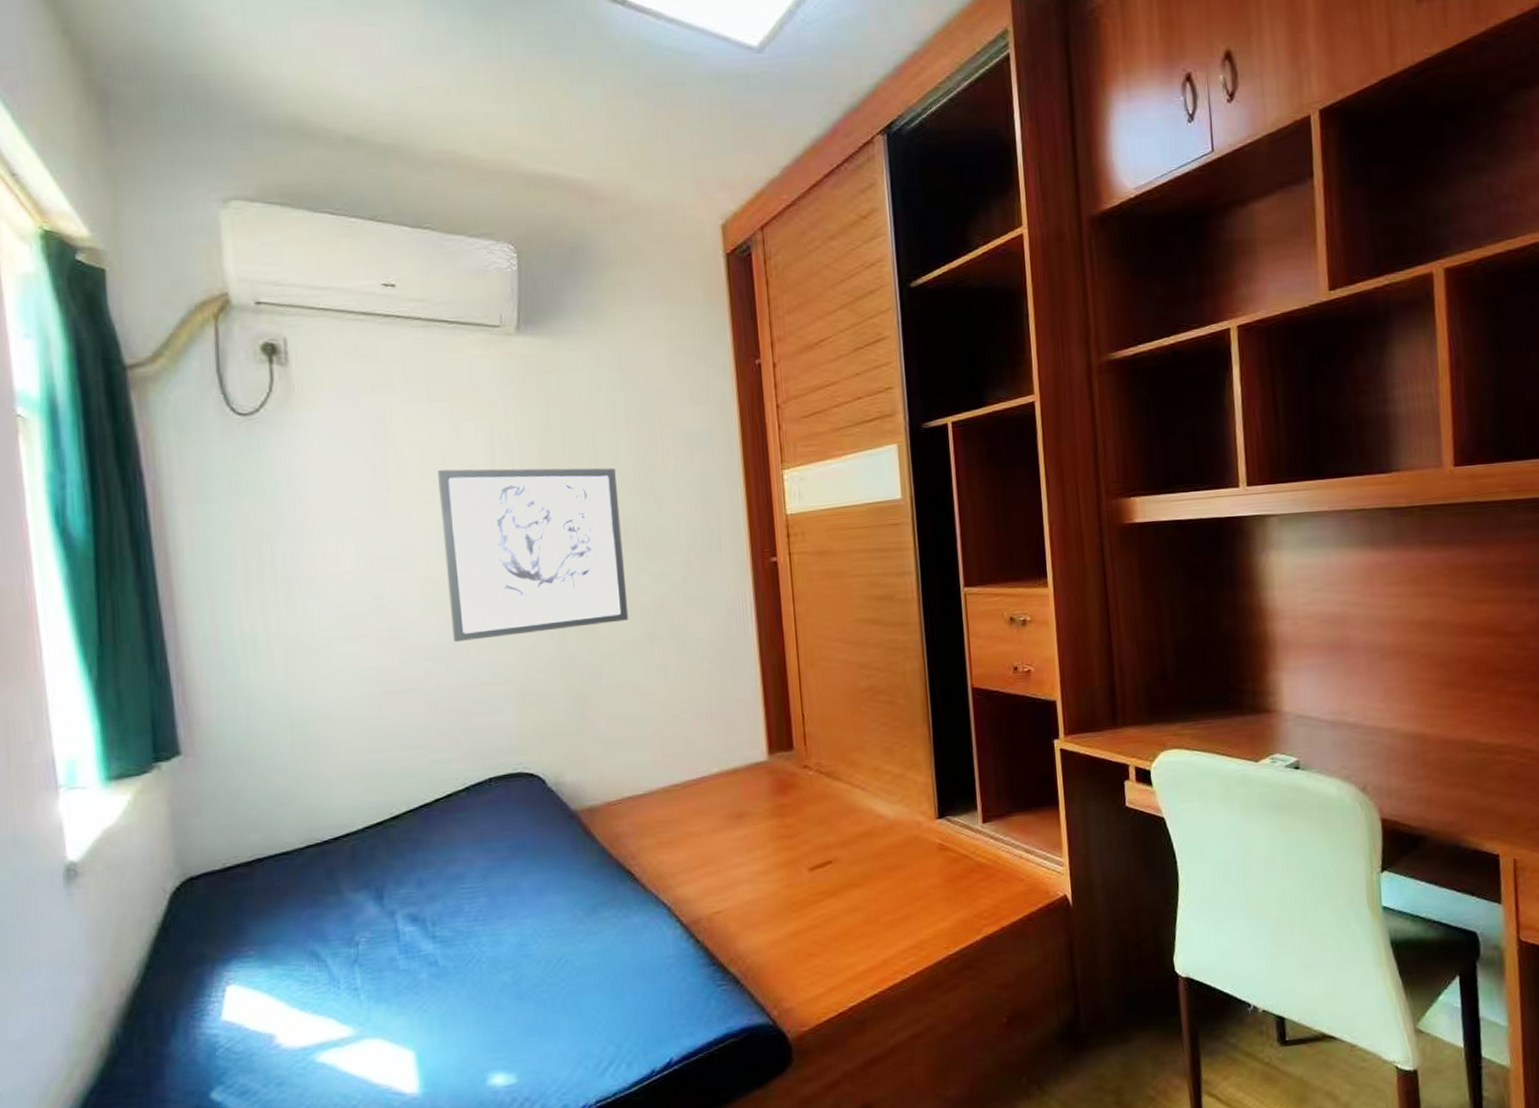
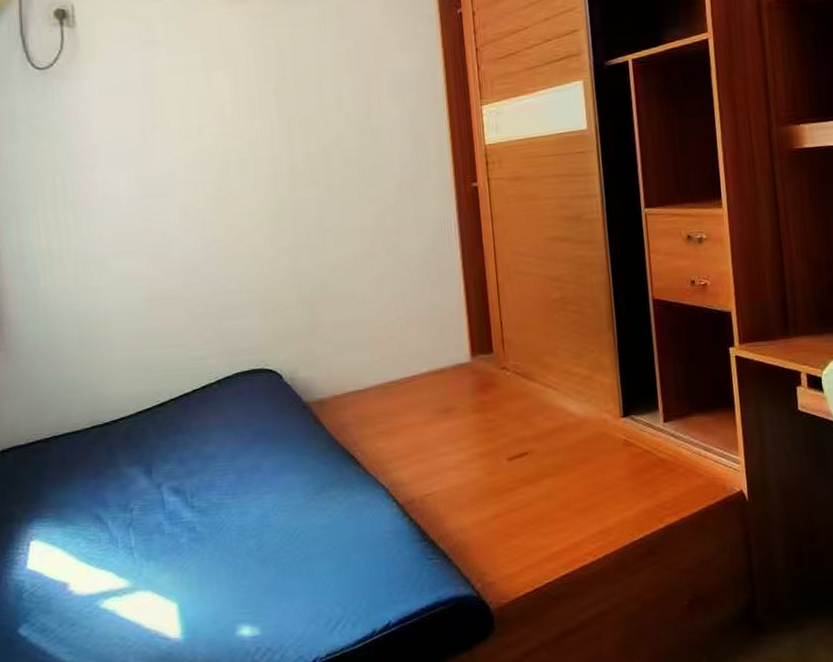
wall art: present [438,468,629,642] -> none [193,106,351,257]

